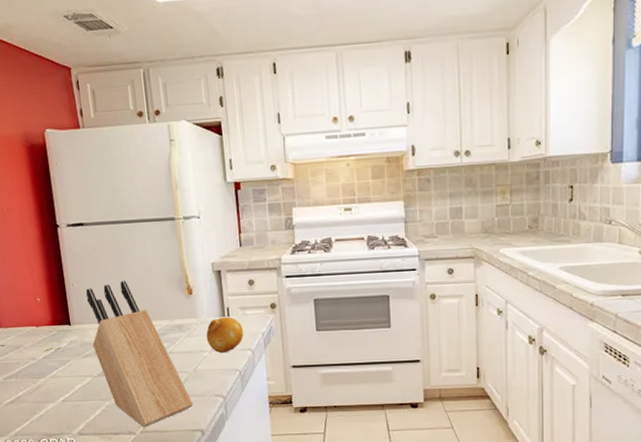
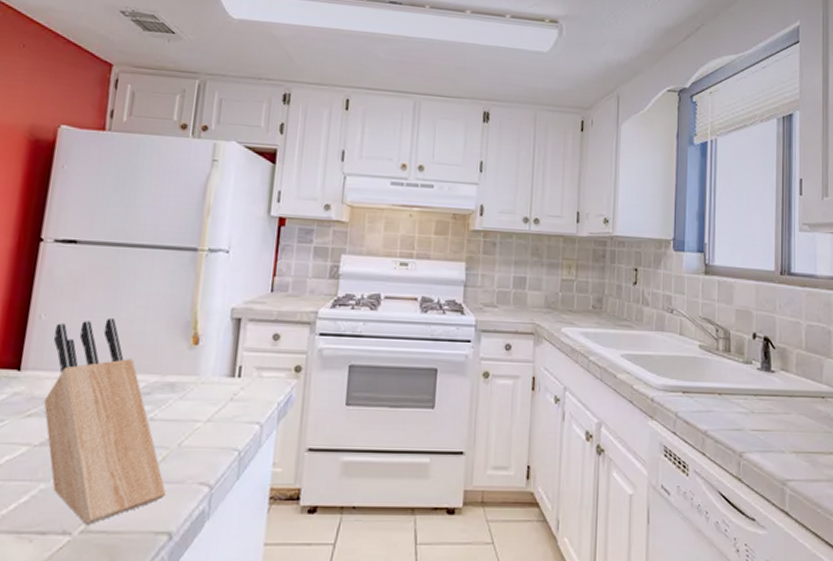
fruit: present [206,316,244,354] -> none [203,377,255,426]

